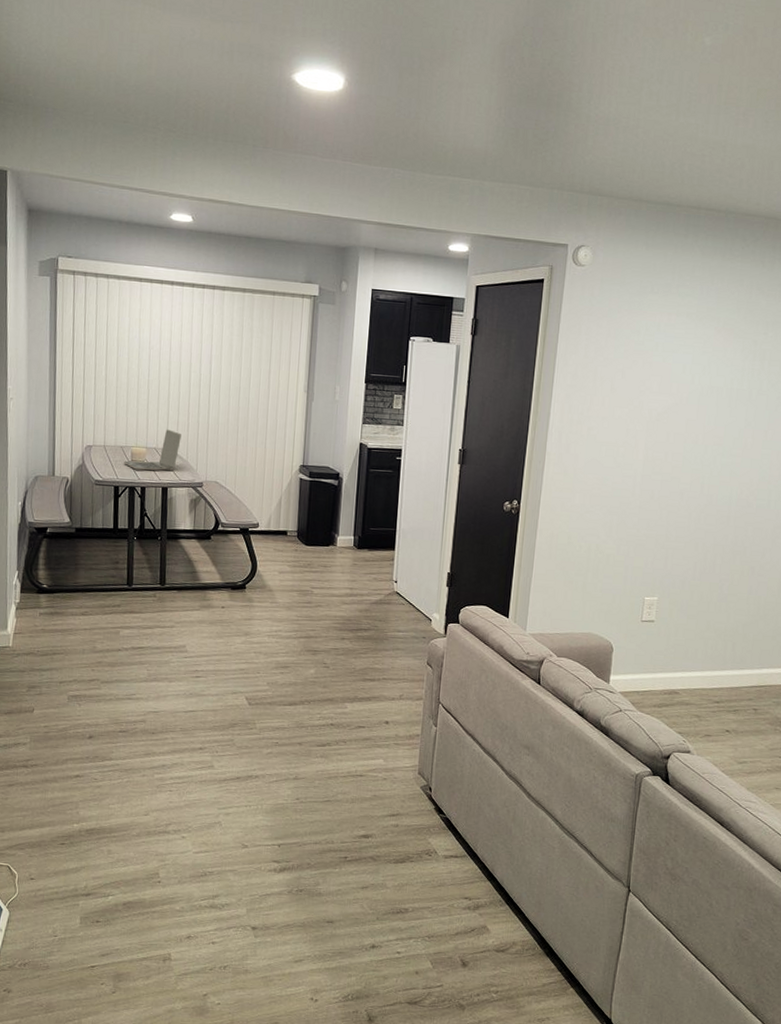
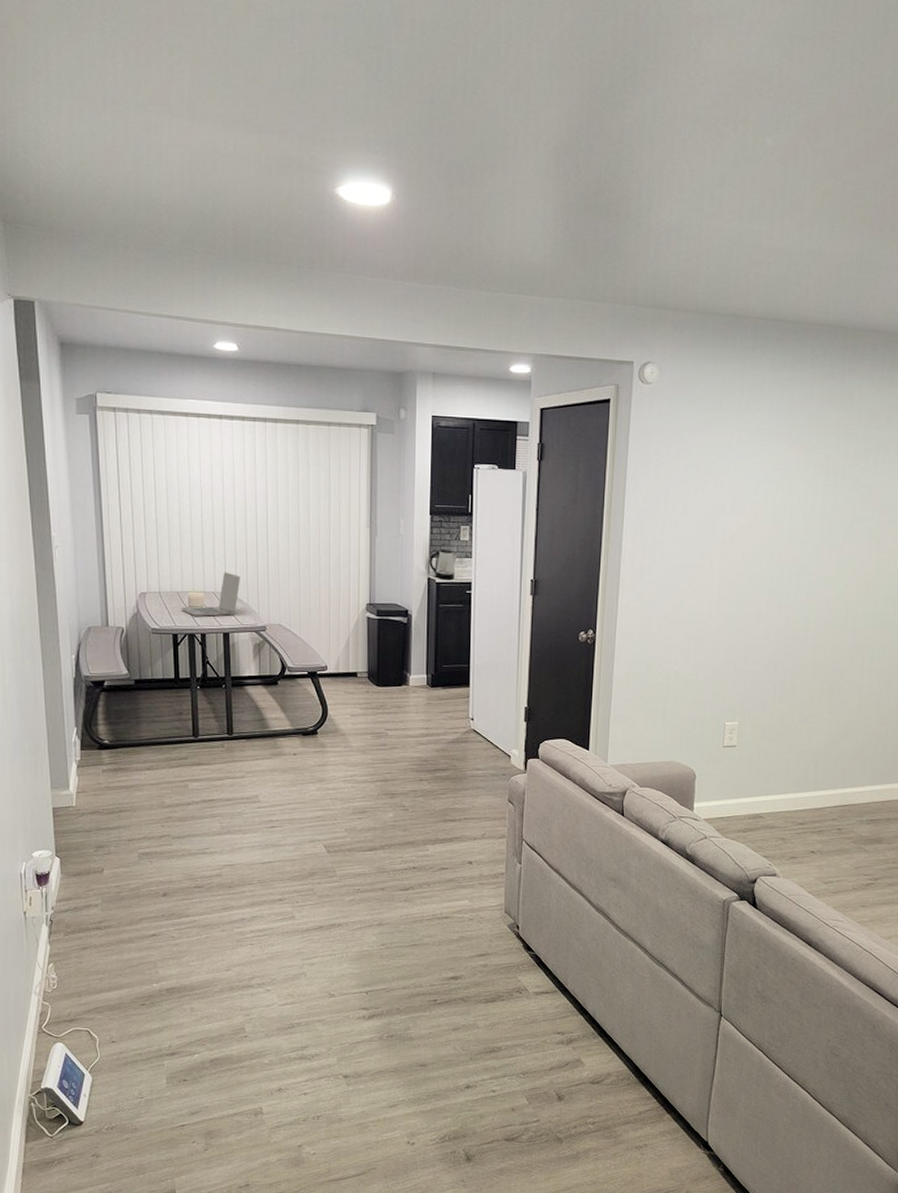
kettle: none [362,415,390,447] -> present [429,548,458,581]

